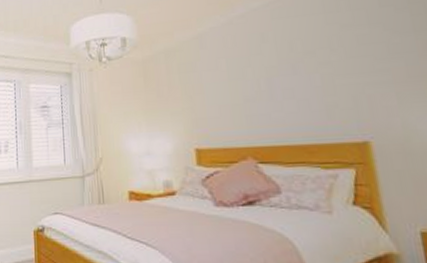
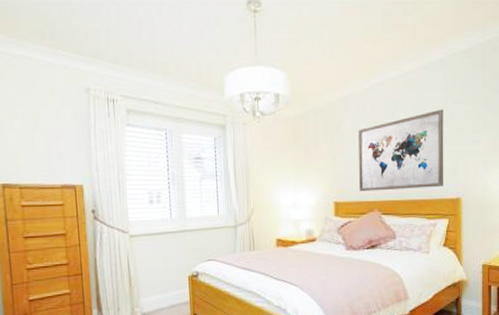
wall art: none [218,36,341,137] -> present [358,109,444,192]

